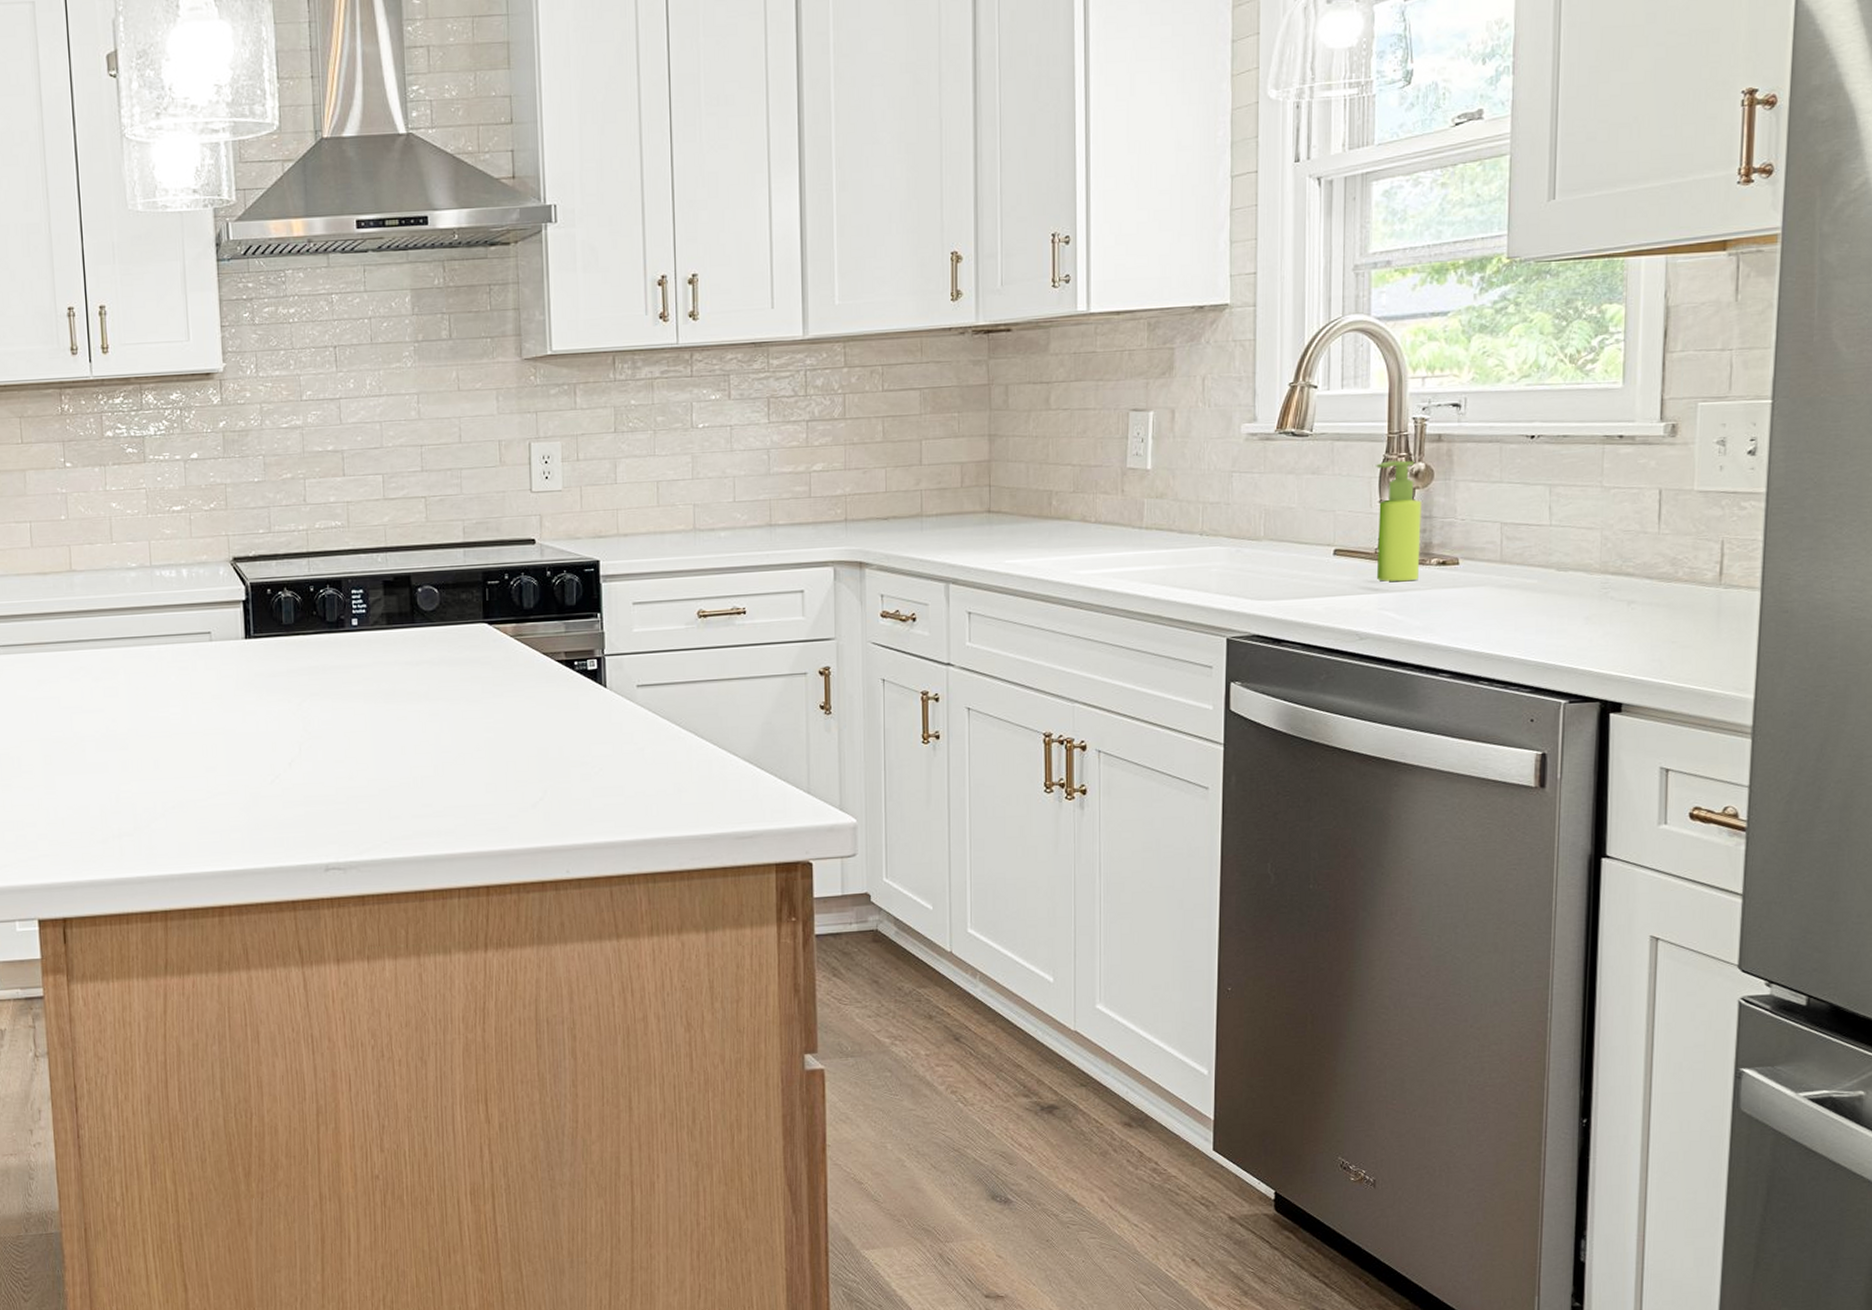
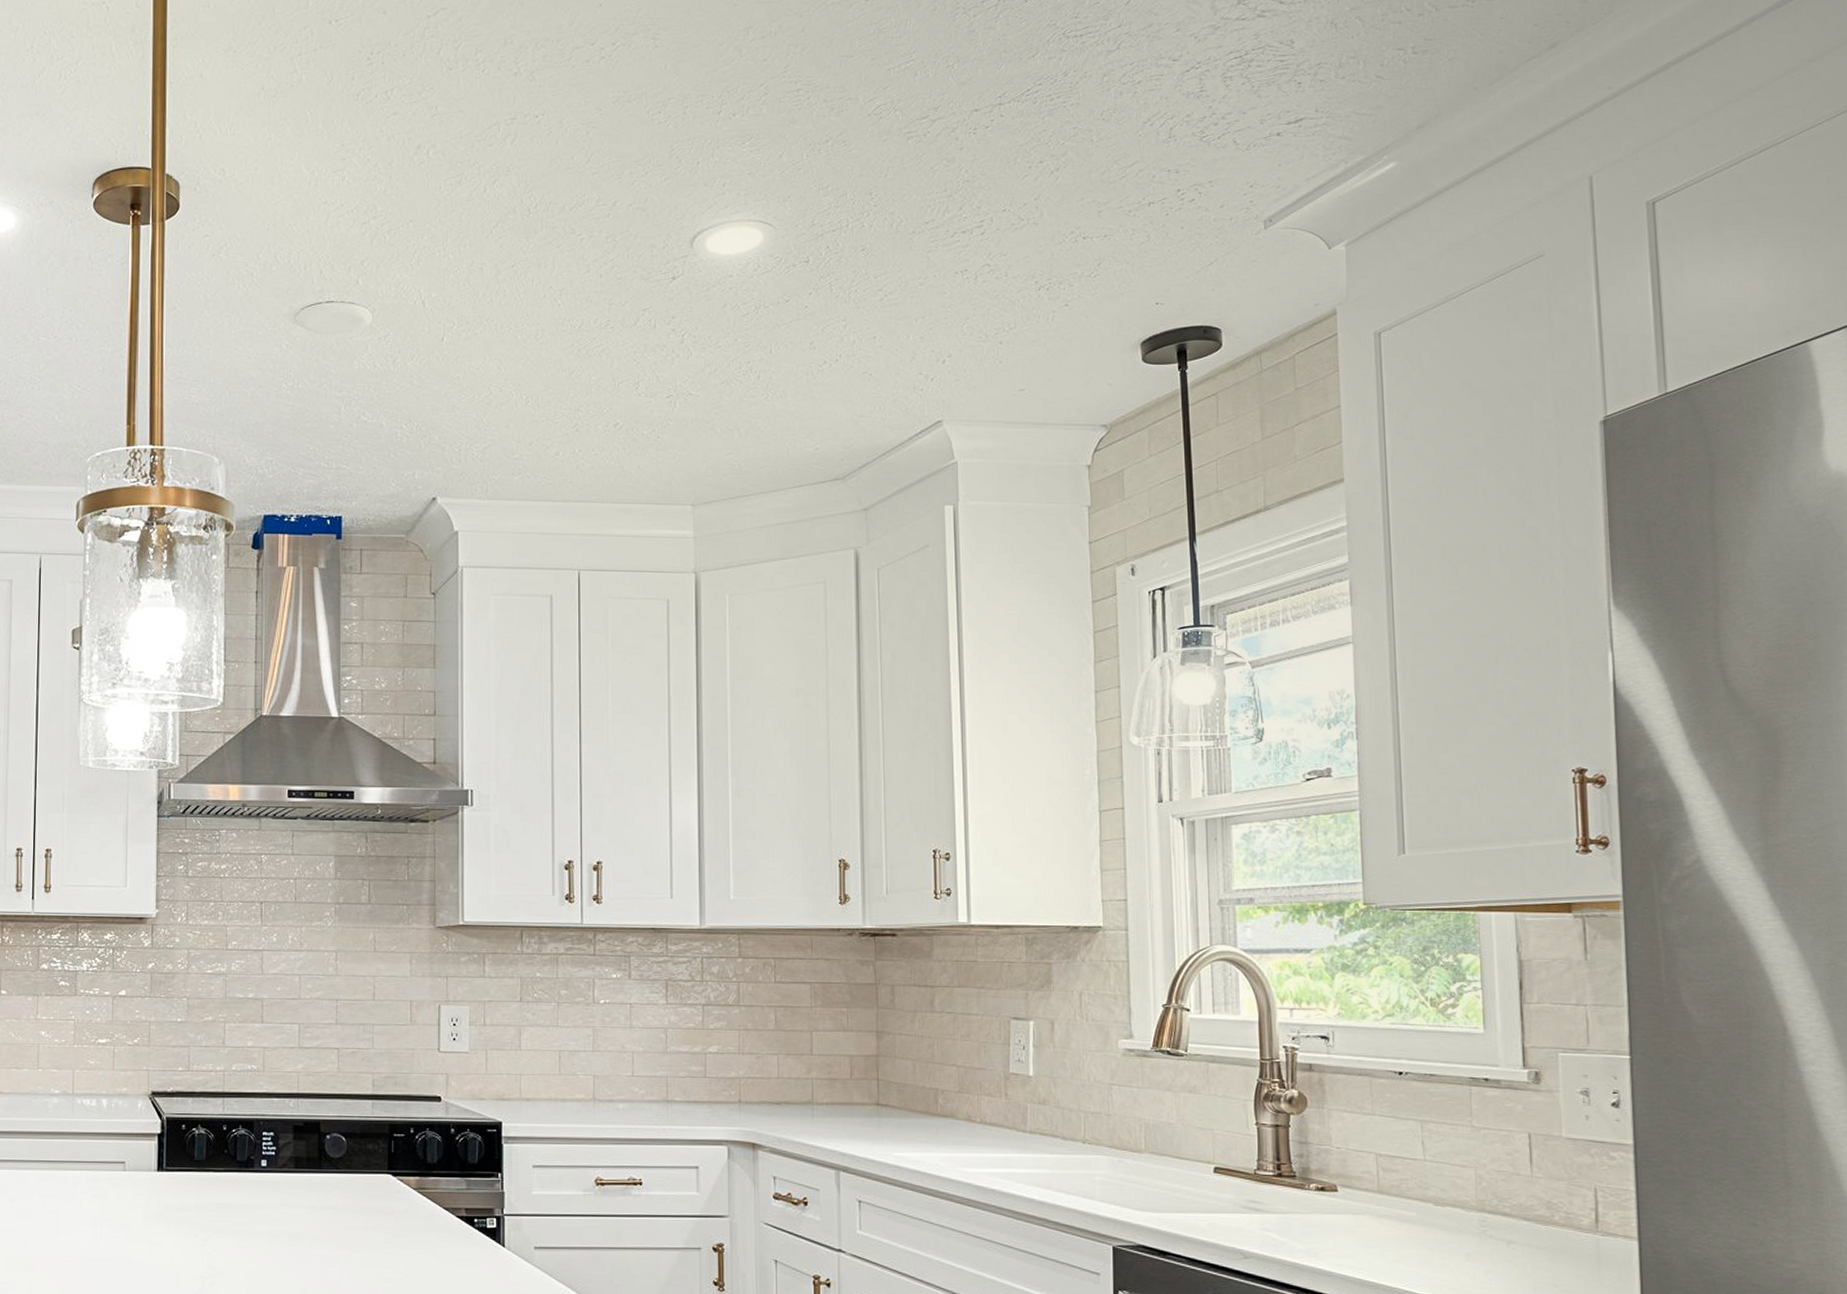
soap dispenser: present [1376,460,1422,582] -> none [1250,1086,1299,1204]

